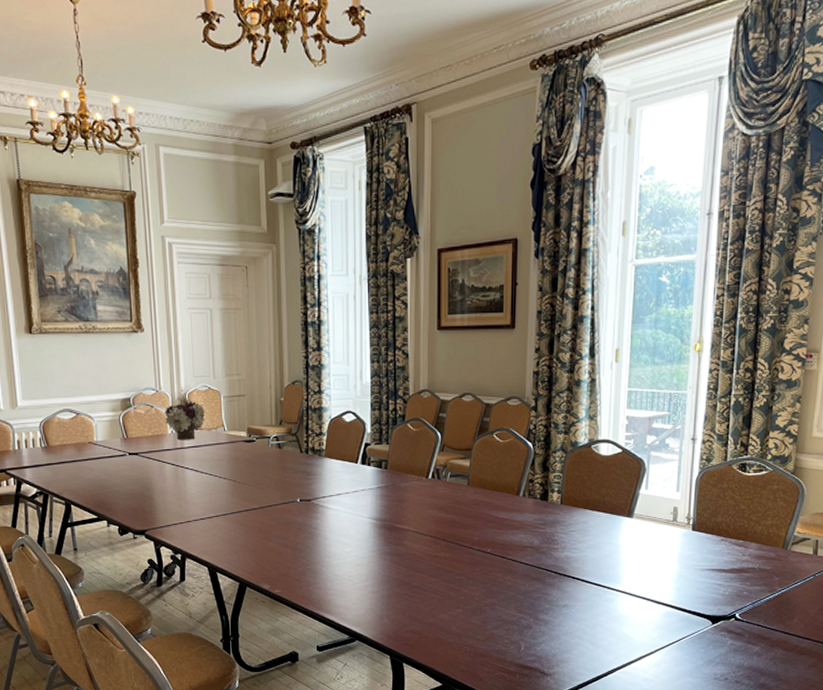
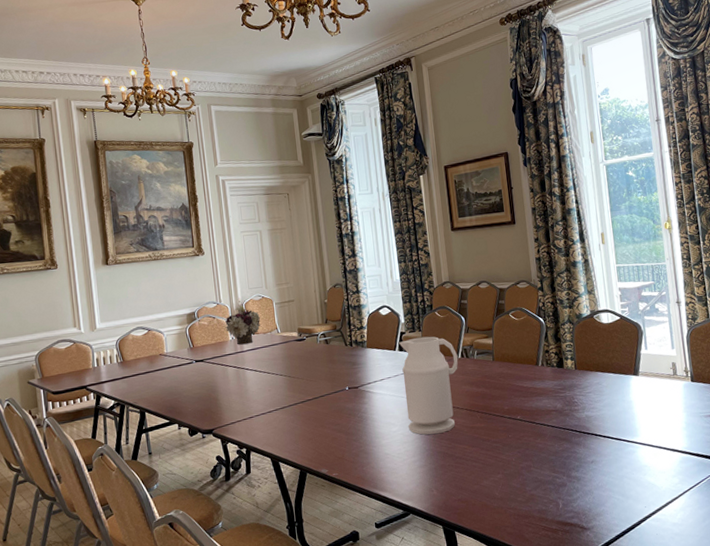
water jug: none [361,451,428,560] -> present [398,336,458,435]

